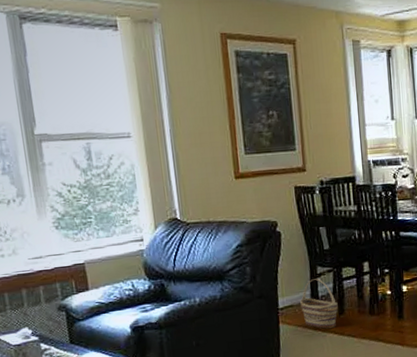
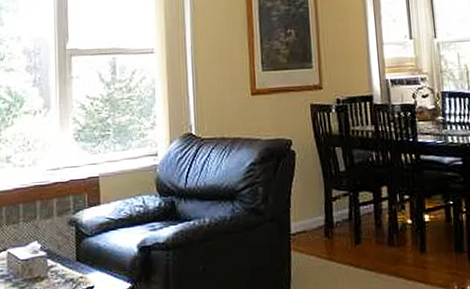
basket: present [300,279,338,329] -> none [313,203,354,260]

